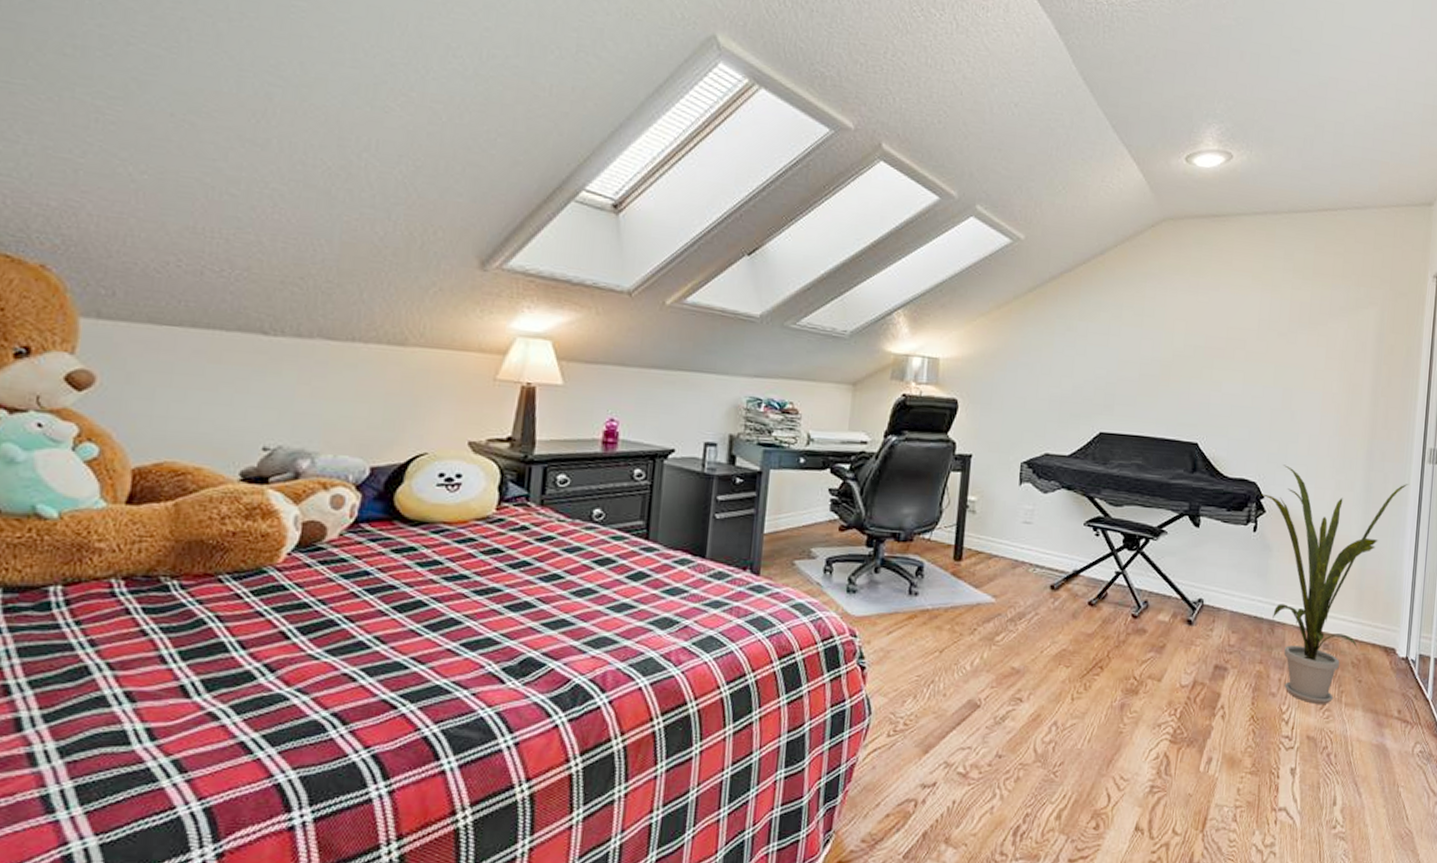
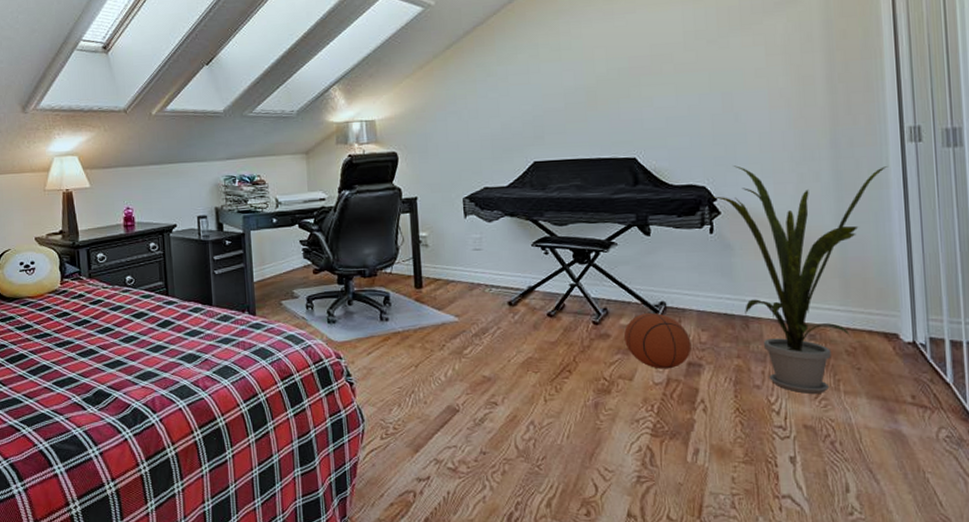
basketball: none [1159,609,1221,671] -> present [624,312,692,369]

